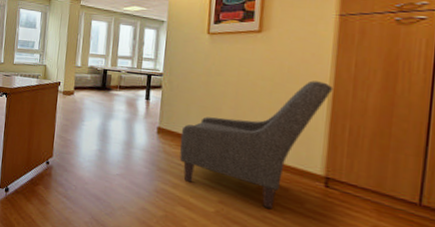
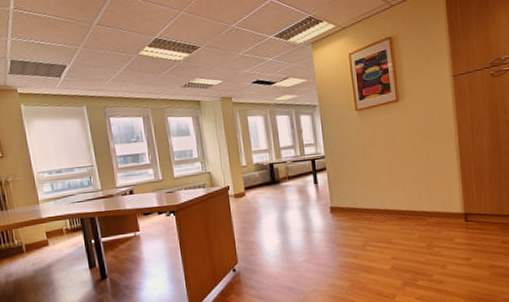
chair: present [179,80,334,210] -> none [350,135,459,253]

